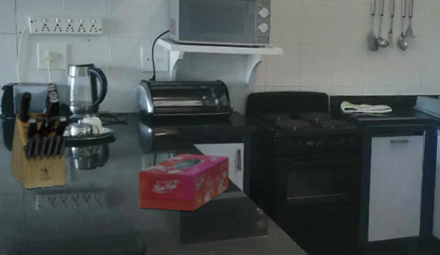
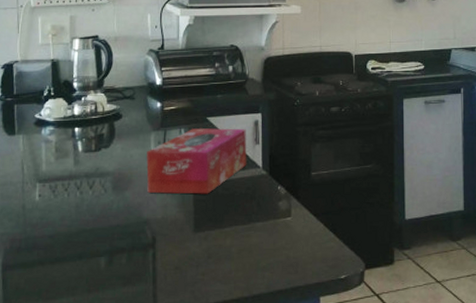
knife block: present [10,85,68,189] -> none [8,61,71,178]

